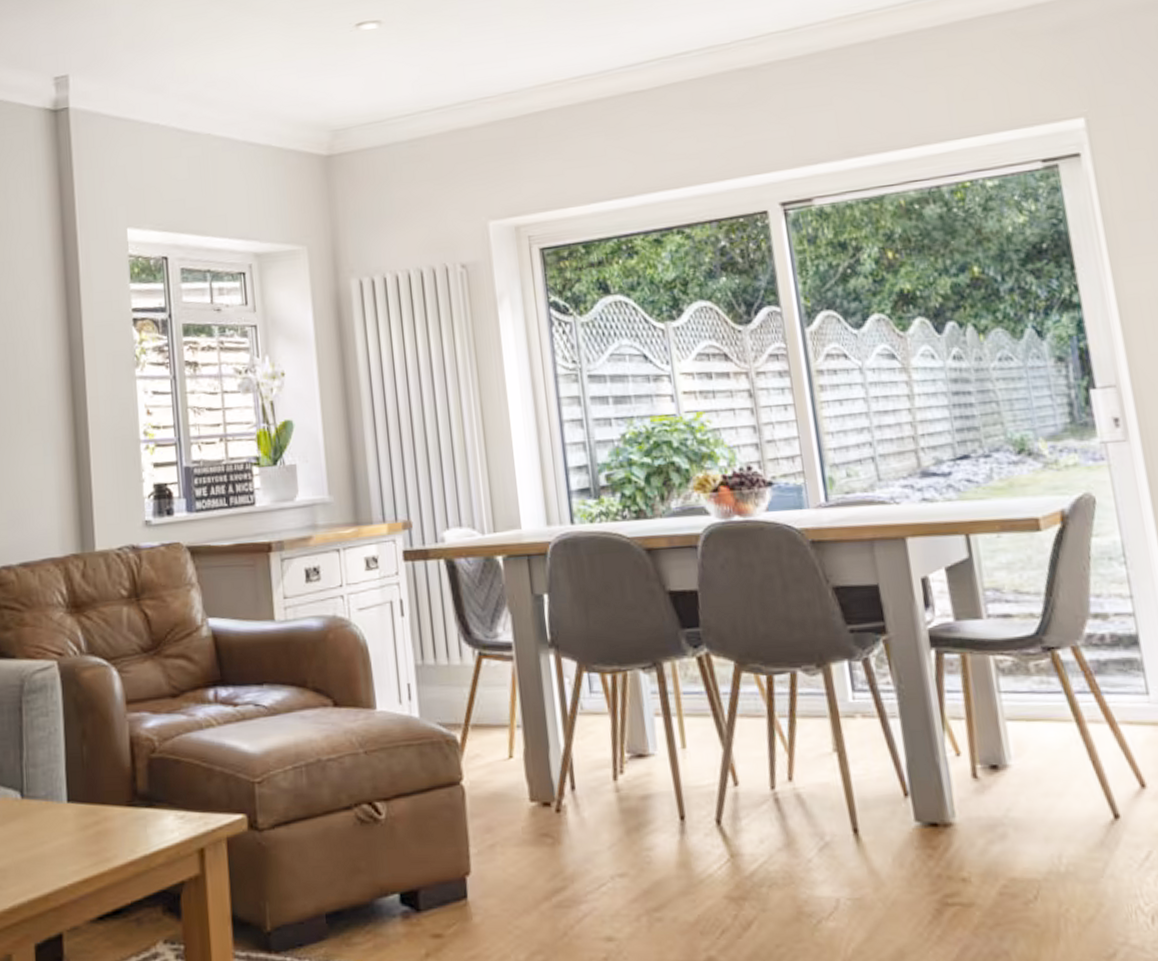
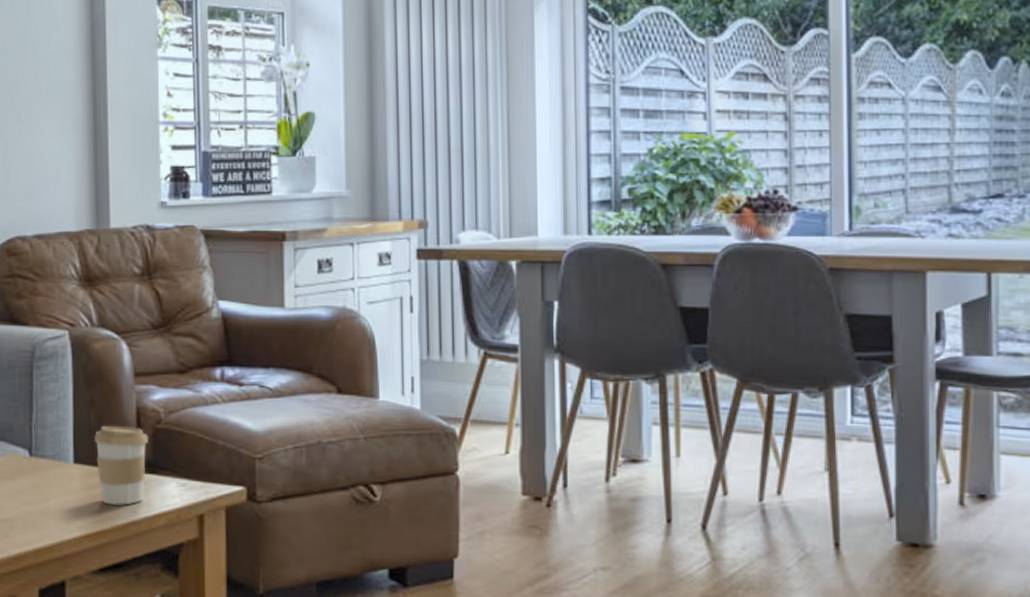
coffee cup: none [87,757,144,845] -> present [94,425,149,505]

